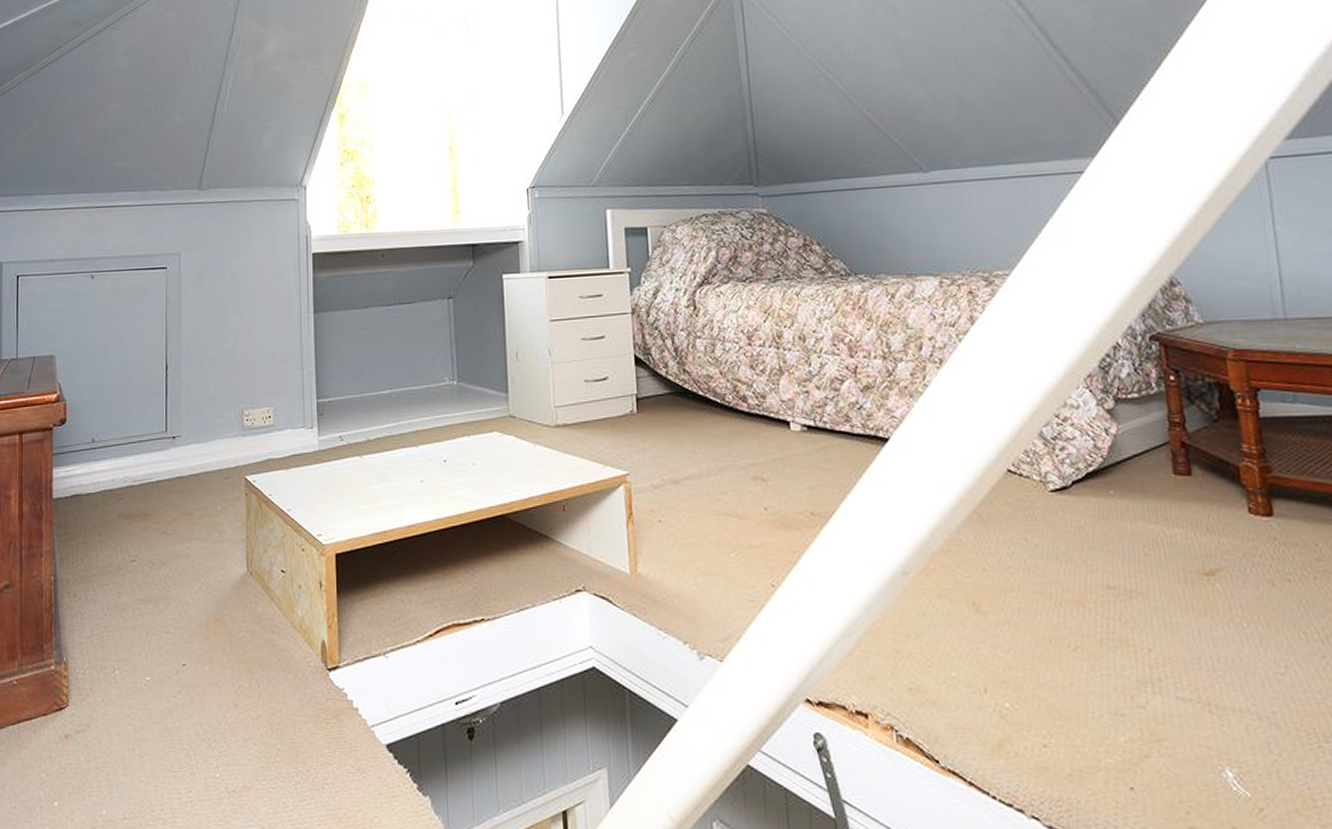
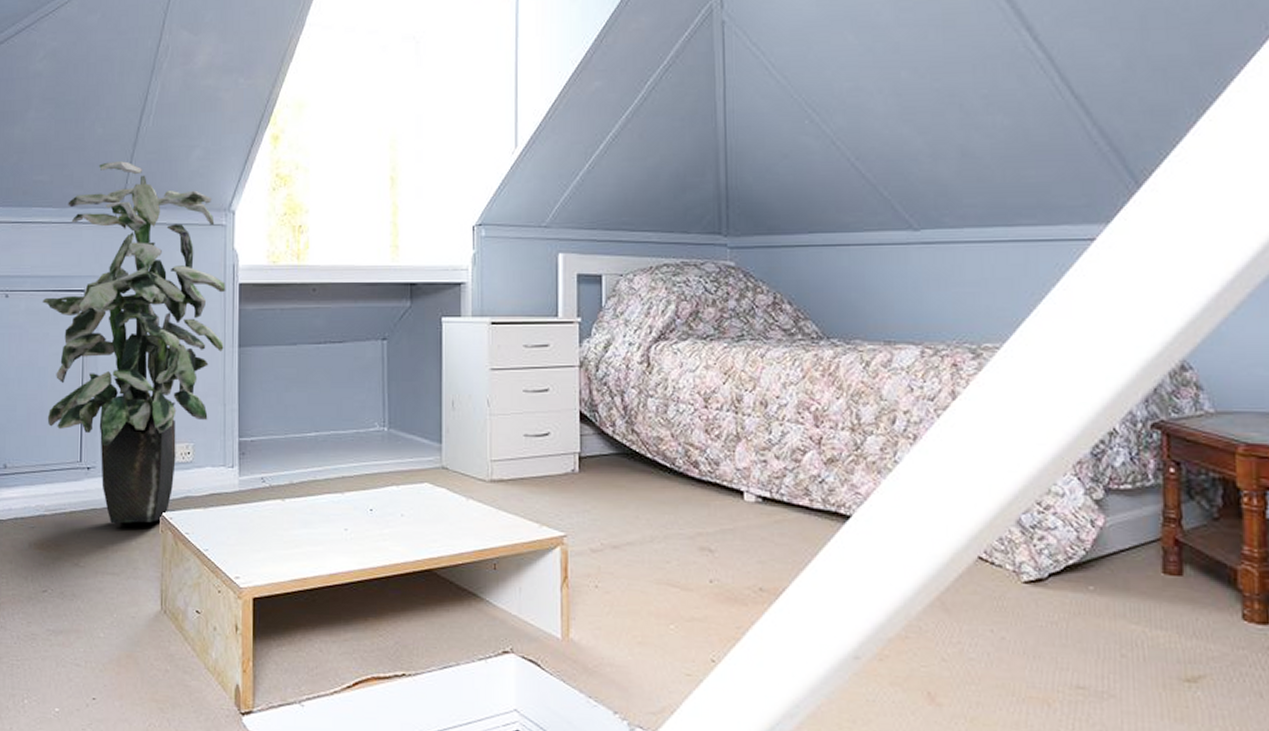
indoor plant: none [127,145,300,490] -> present [42,161,226,524]

